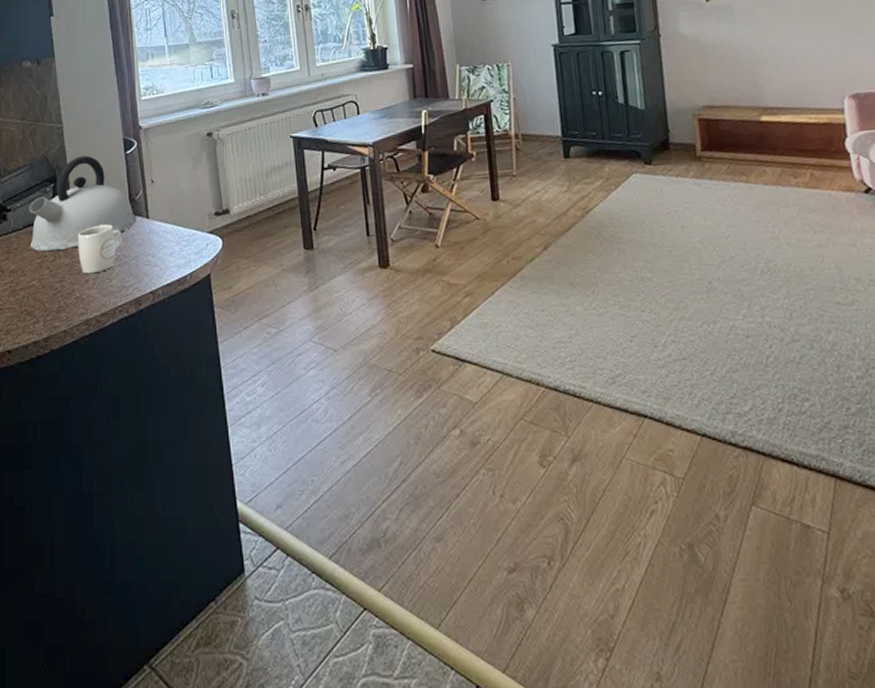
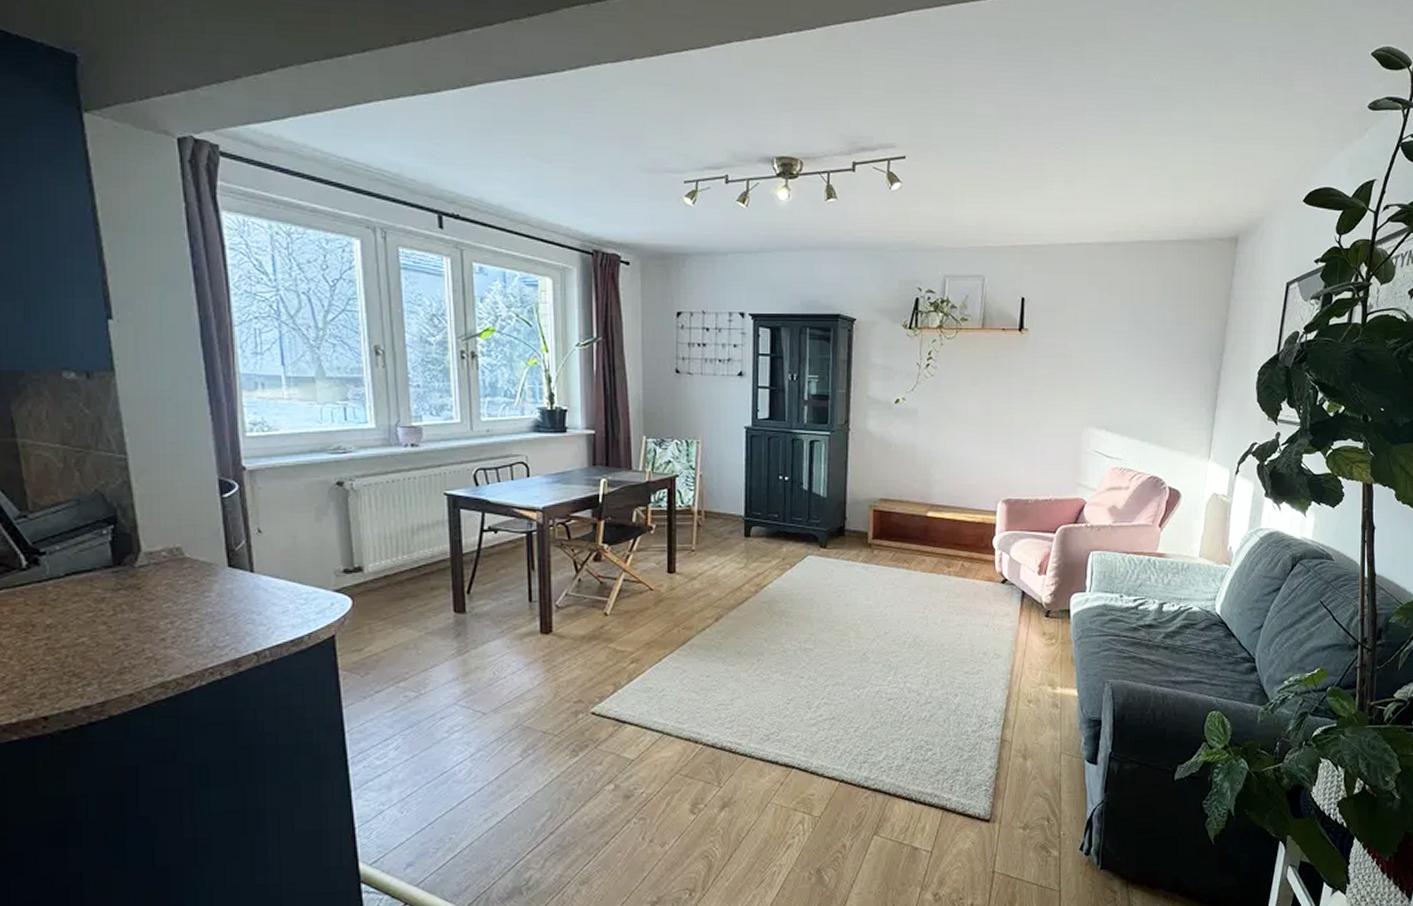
kettle: present [29,155,137,252] -> none [74,495,236,605]
mug: present [77,224,123,274] -> none [150,576,216,632]

